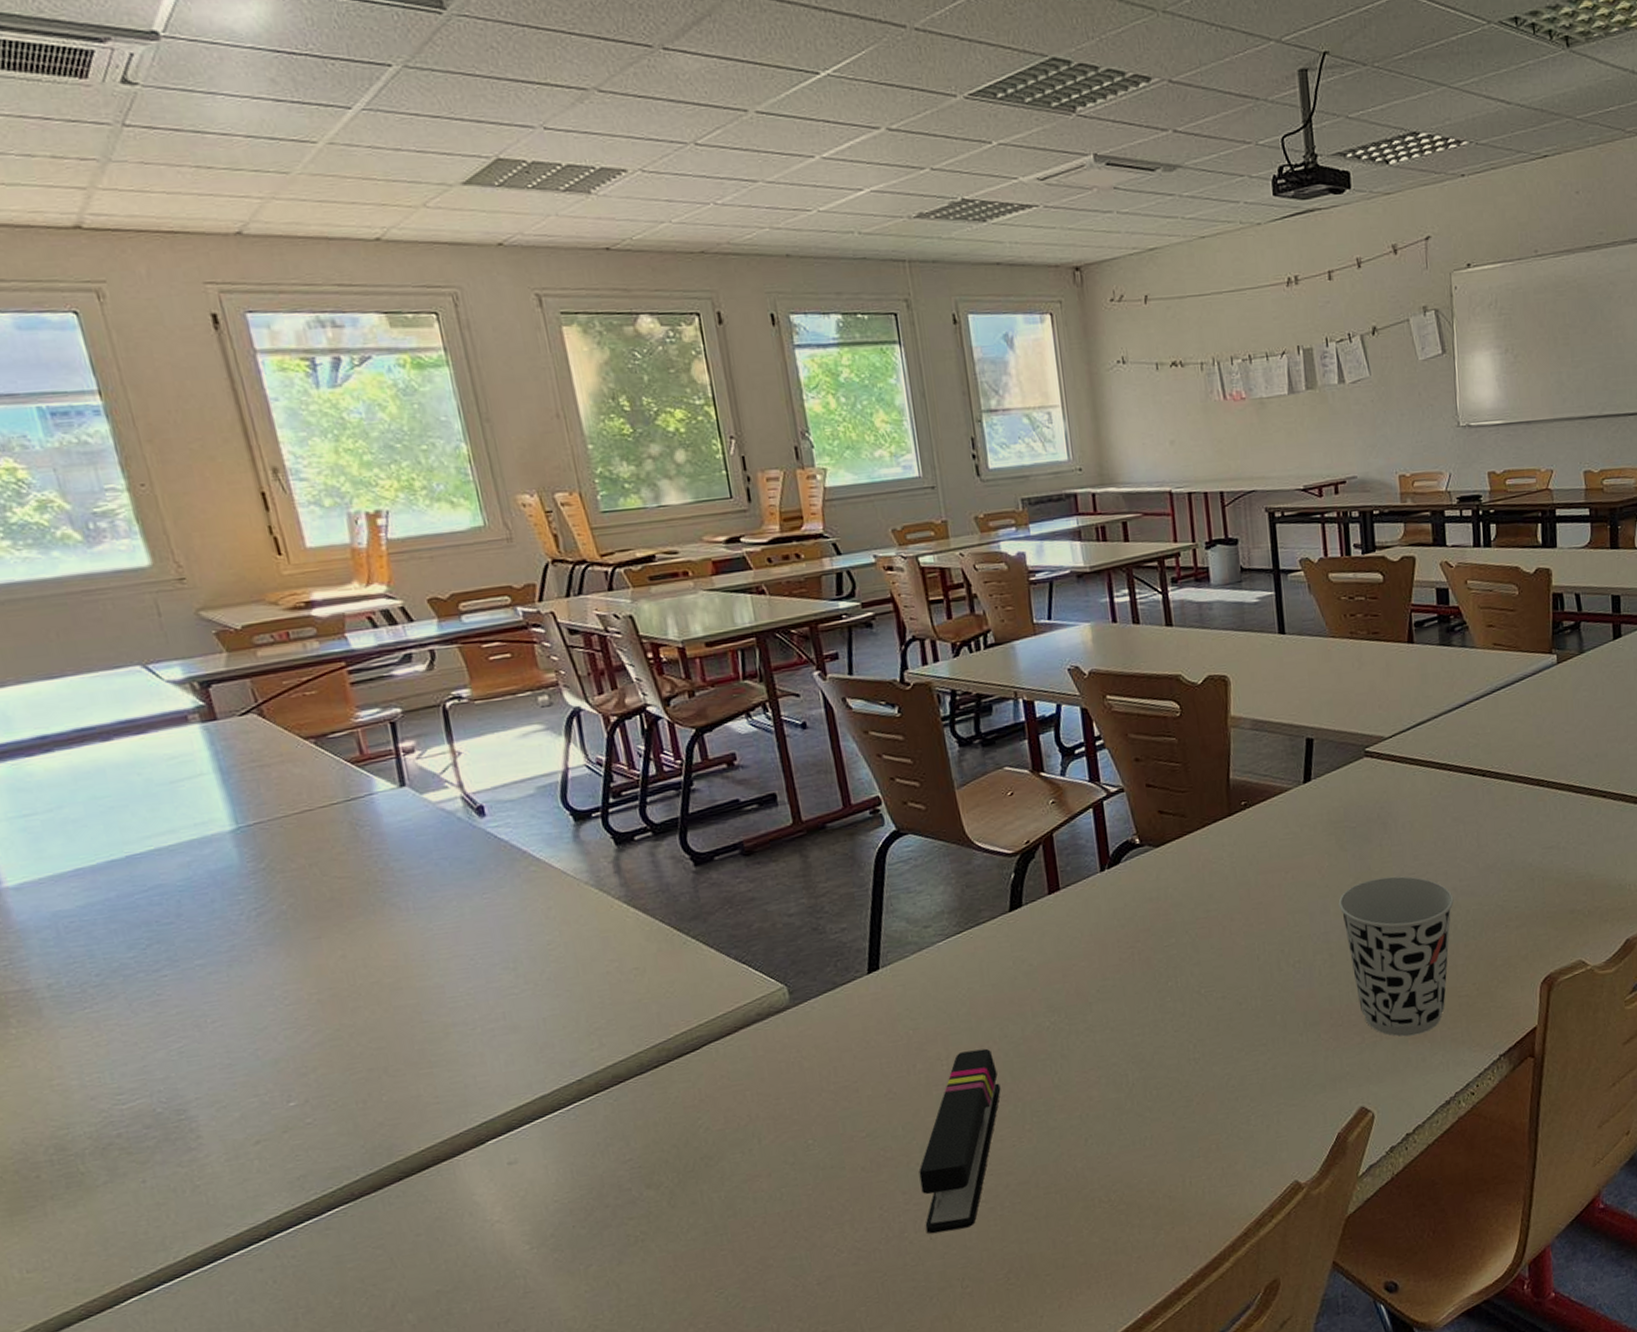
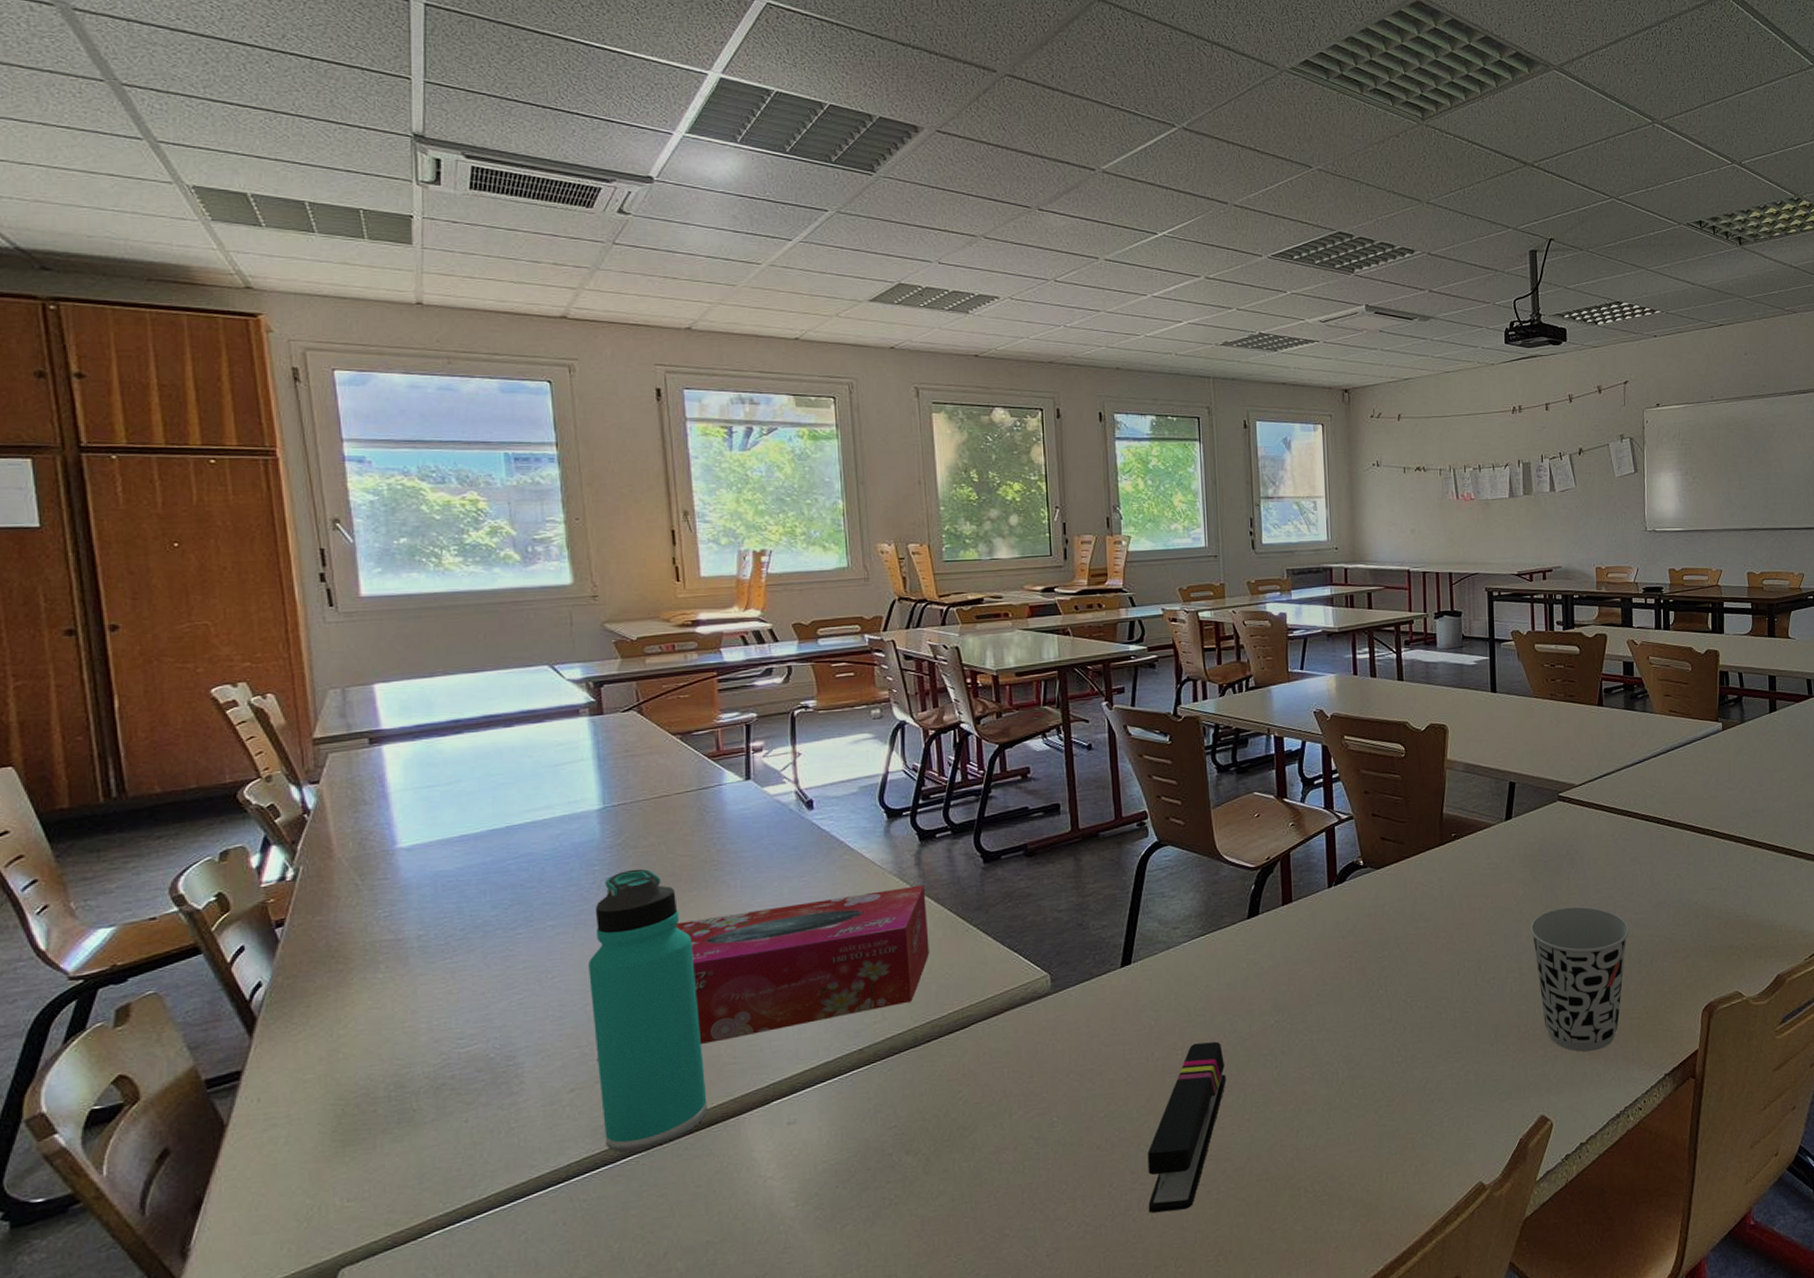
thermos bottle: none [248,895,416,1205] -> present [588,868,708,1153]
tissue box: none [344,894,645,1086] -> present [675,885,930,1045]

